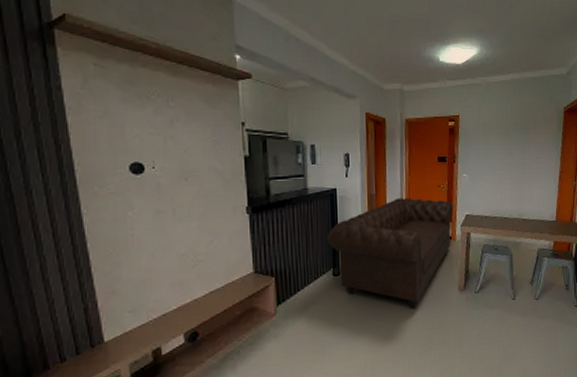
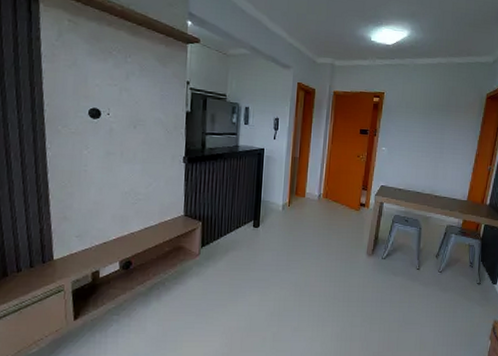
sofa: present [327,198,454,309] -> none [251,163,370,266]

